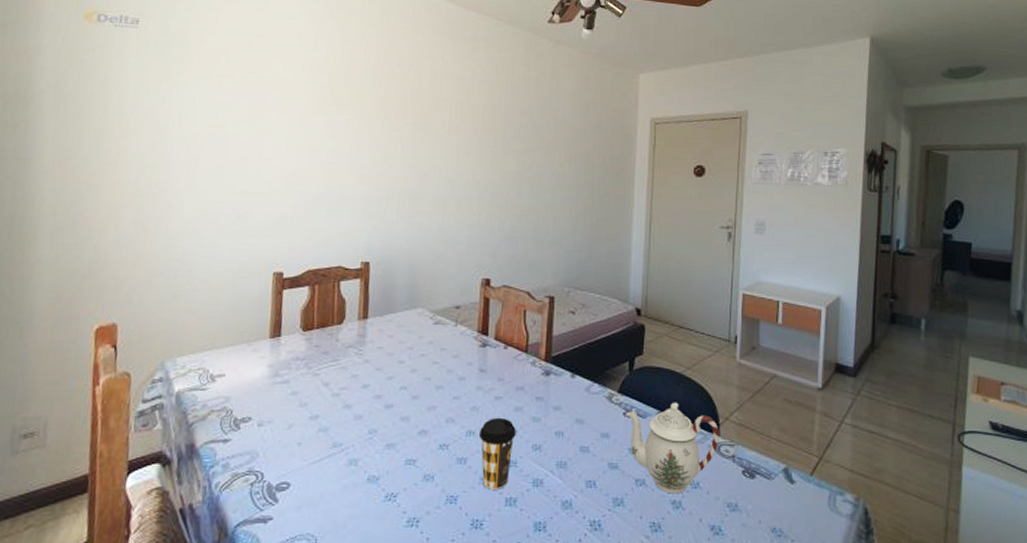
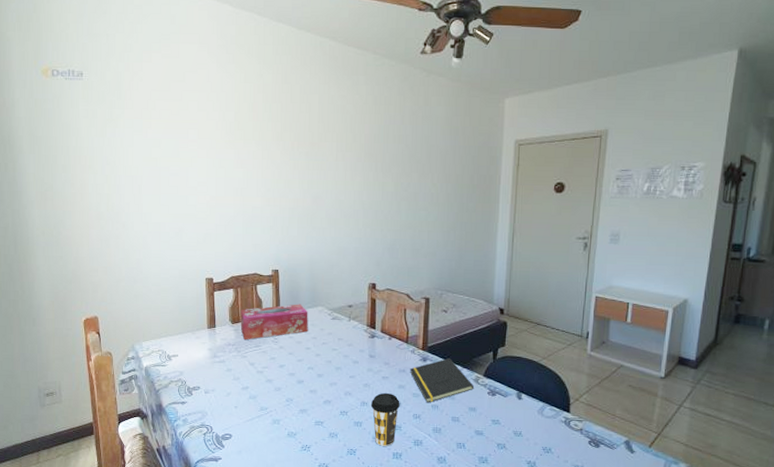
tissue box: none [314,305,405,353] -> present [240,304,308,340]
notepad: none [528,370,608,430] -> present [409,357,475,403]
teapot: present [625,402,719,494] -> none [490,385,570,457]

